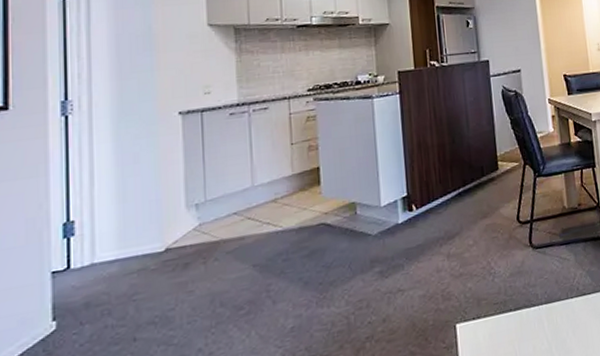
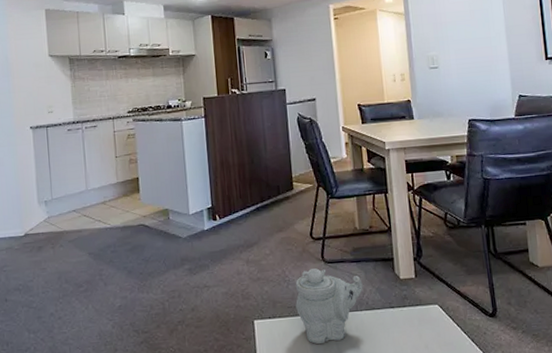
teapot: none [501,255,574,343] -> present [295,268,363,345]

